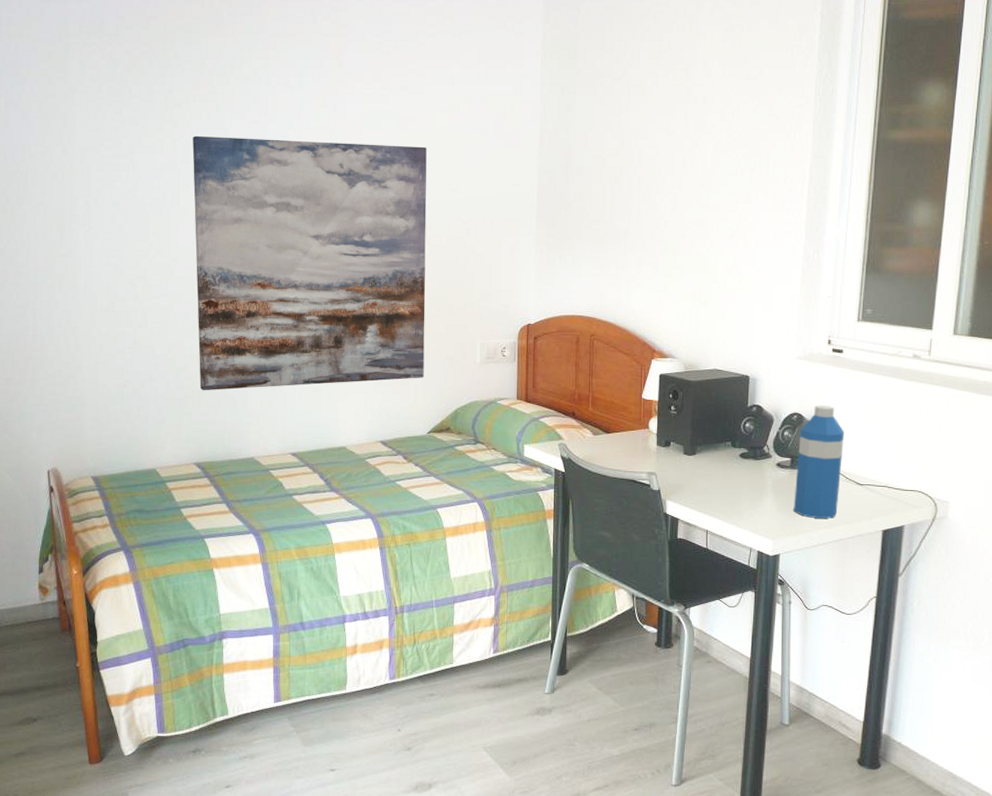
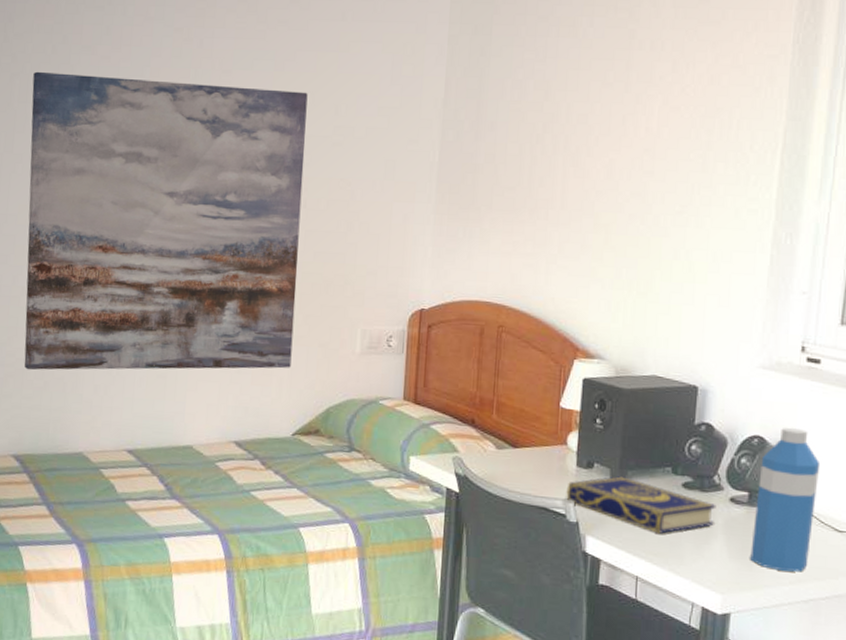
book: none [649,451,767,495] -> present [566,476,716,534]

